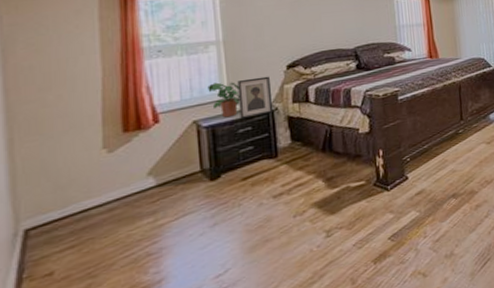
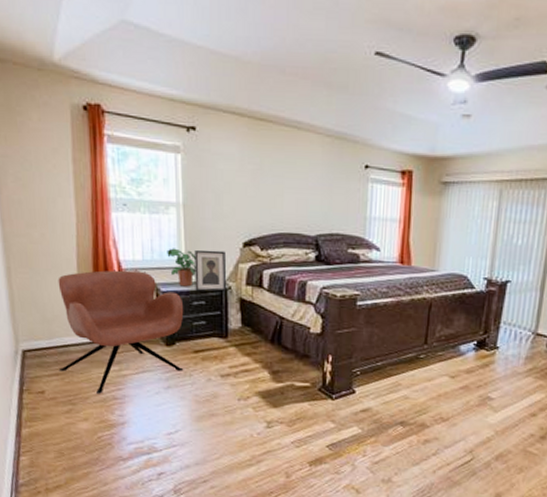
armchair: none [76,111,232,256] -> present [58,270,184,394]

